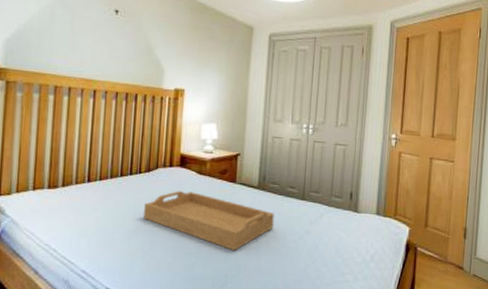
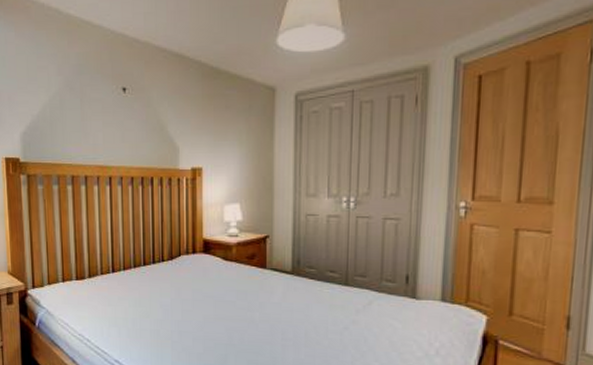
serving tray: present [144,191,274,251] -> none [170,279,313,343]

